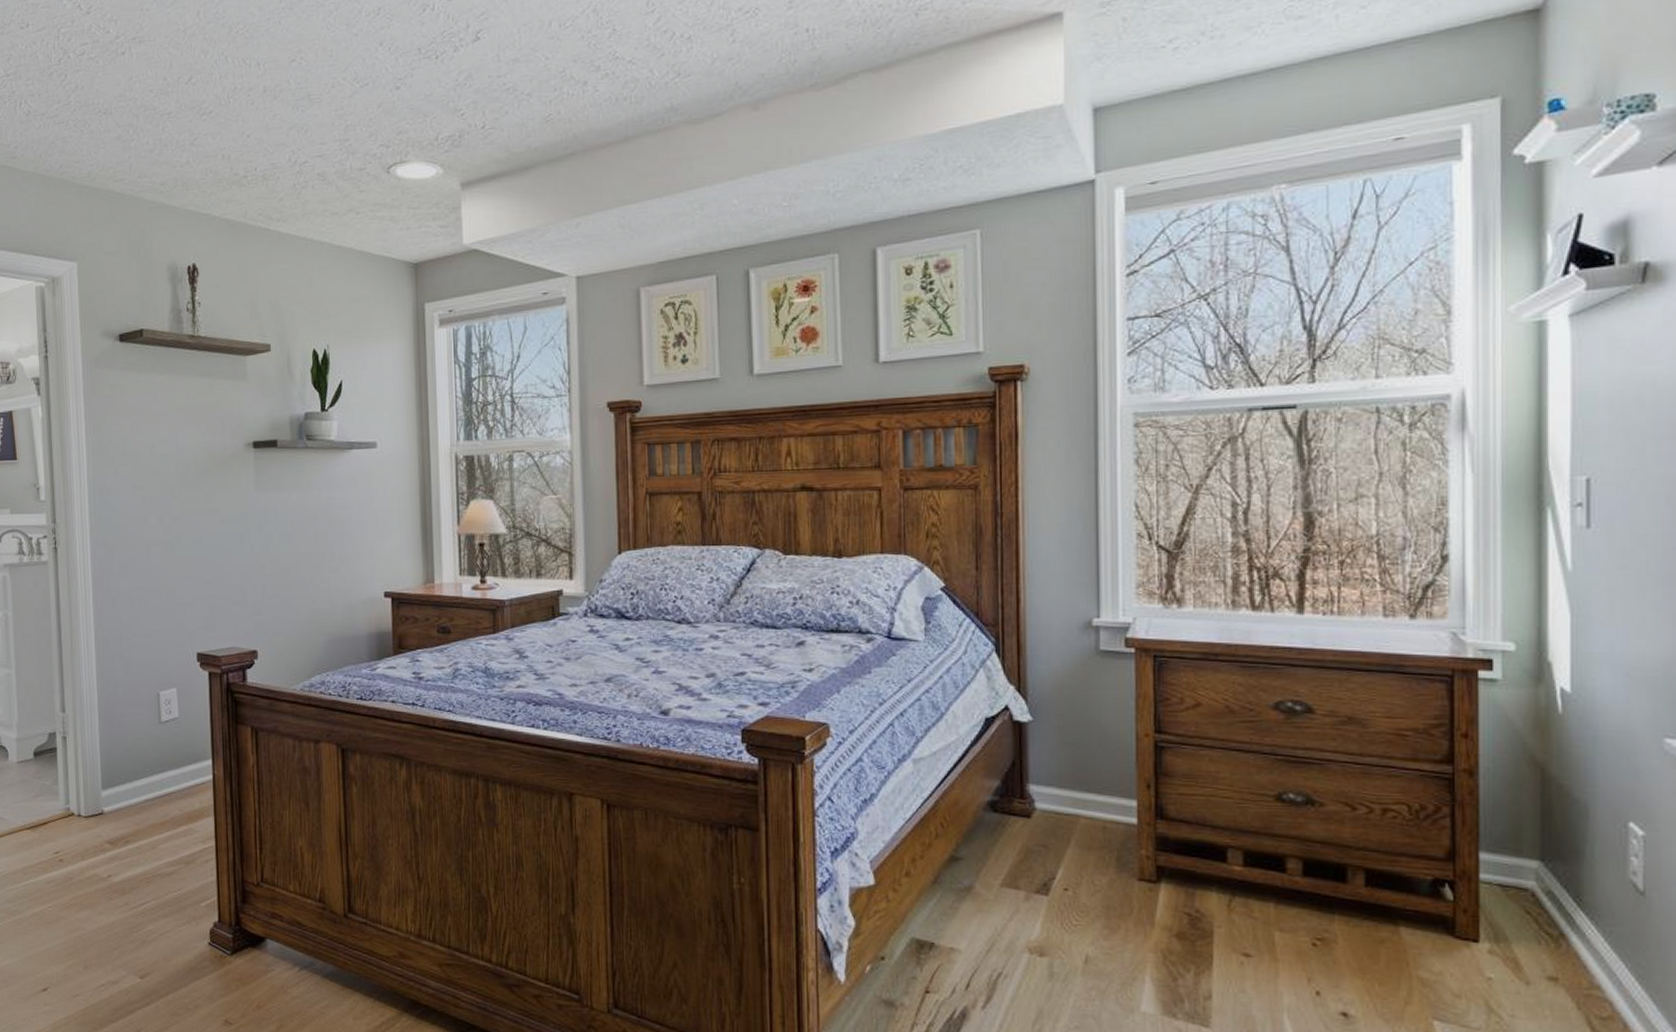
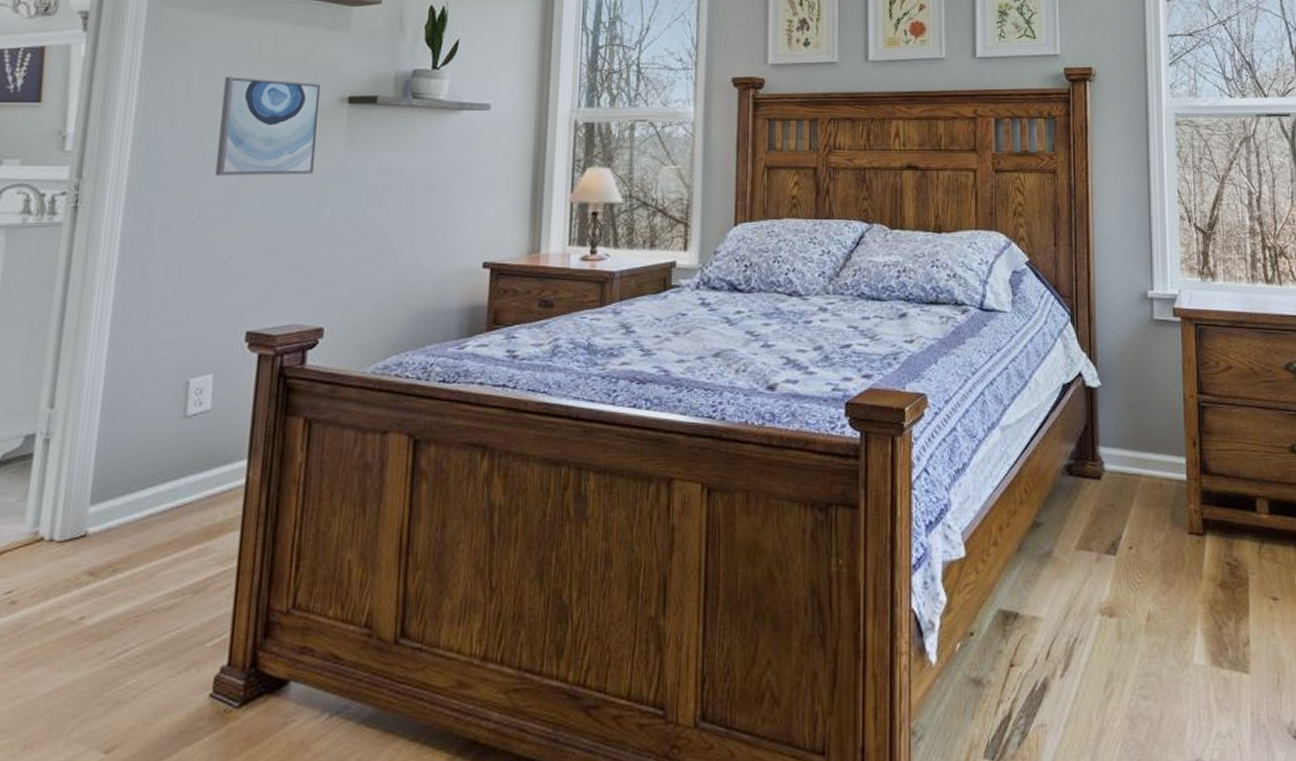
wall art: none [150,428,233,518] -> present [214,76,321,176]

